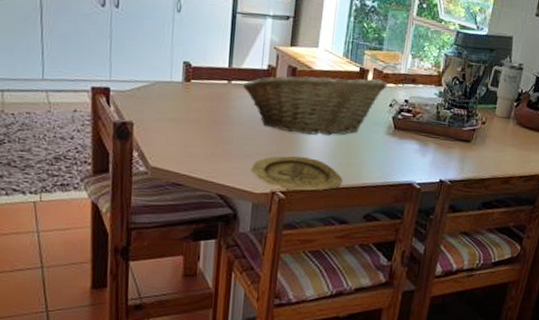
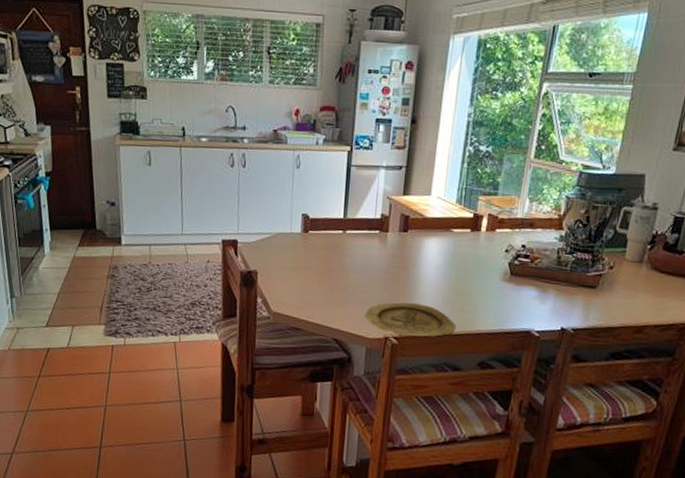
fruit basket: present [243,71,388,136] -> none [357,219,503,282]

